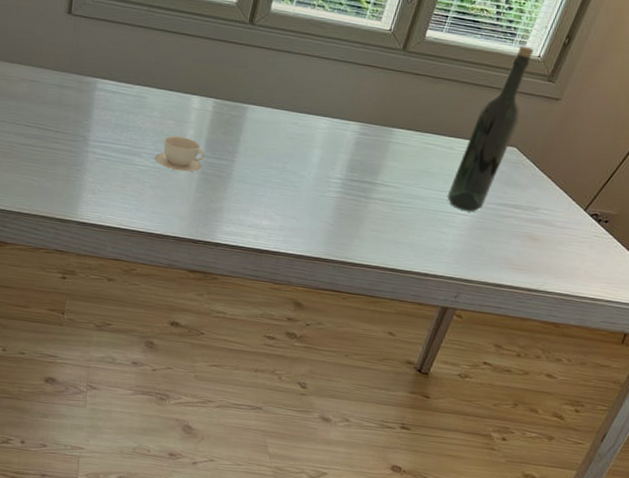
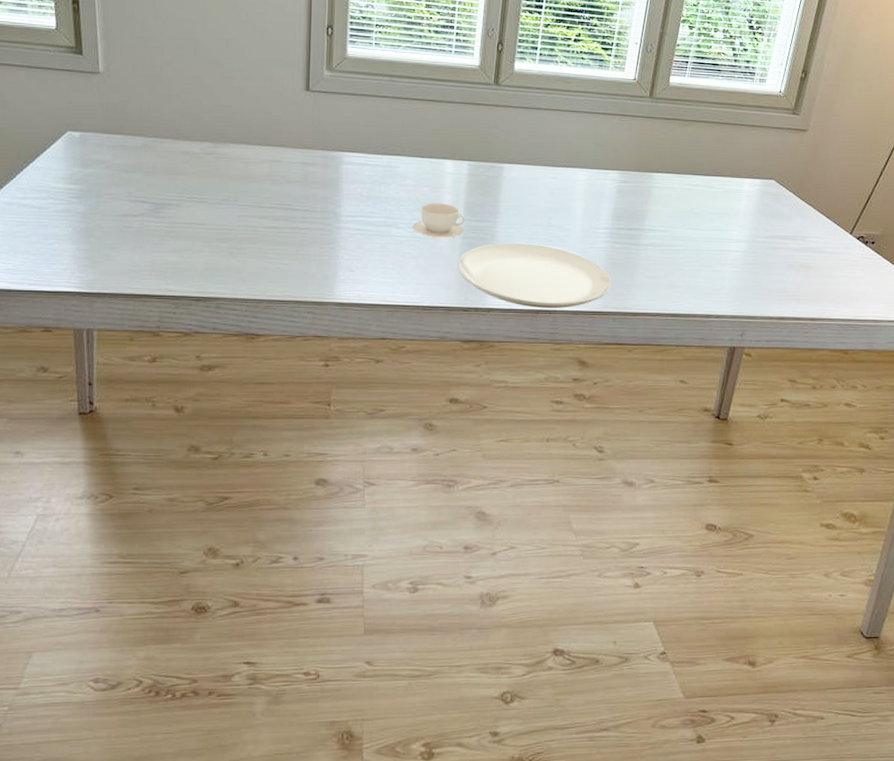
plate: none [192,181,337,251] -> present [457,243,612,308]
wine bottle: present [447,45,534,212] -> none [716,83,774,247]

